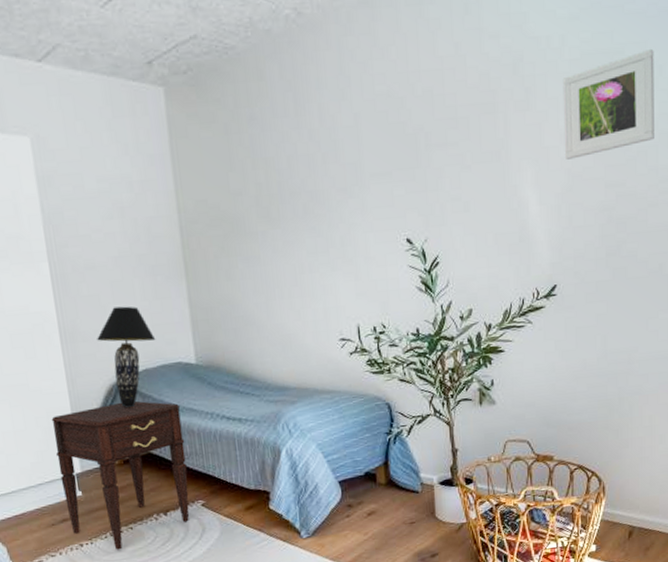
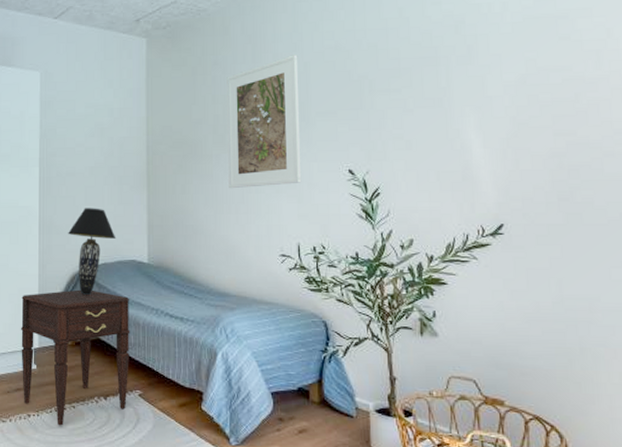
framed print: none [266,104,358,271] -> present [227,55,302,189]
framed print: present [562,48,654,160] -> none [505,14,606,108]

